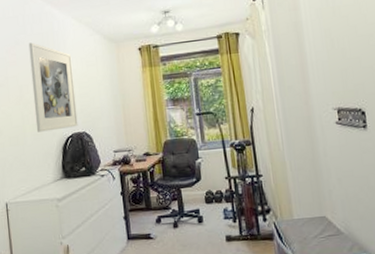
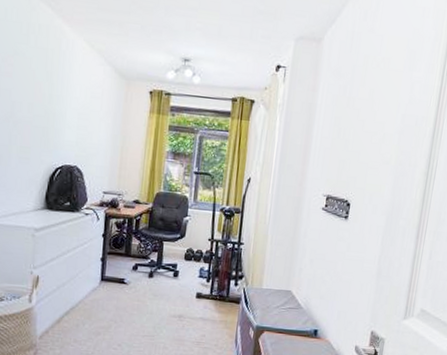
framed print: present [28,42,78,132] -> none [23,56,76,159]

